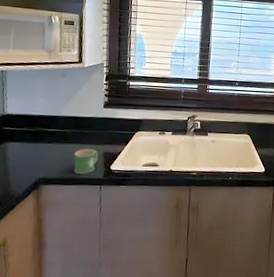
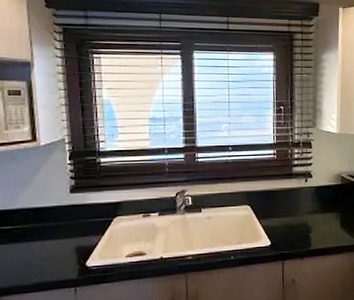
mug: present [73,148,99,174] -> none [37,244,70,277]

